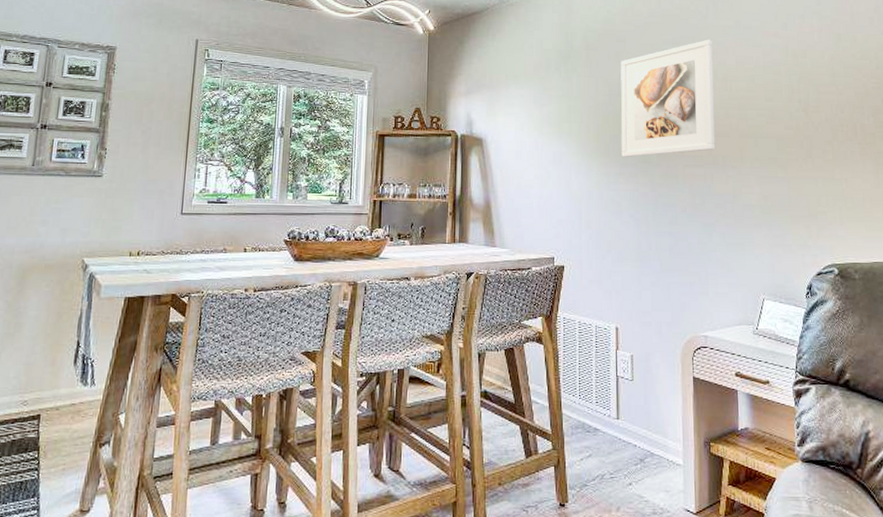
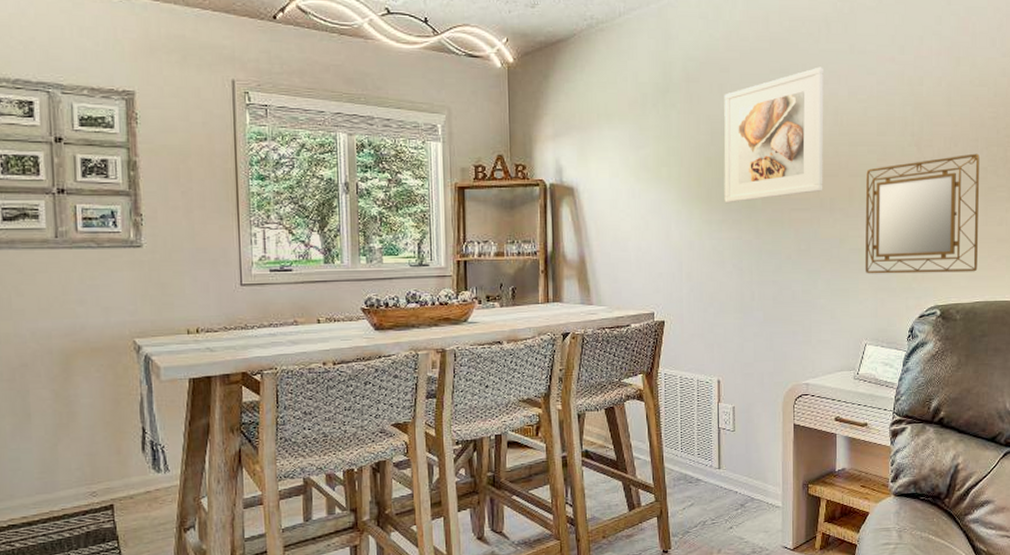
home mirror: none [756,120,873,233] -> present [865,153,980,274]

